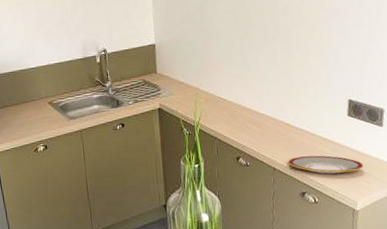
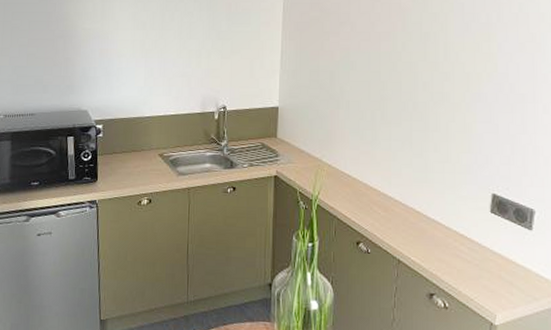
plate: present [288,155,363,174] -> none [416,251,506,278]

